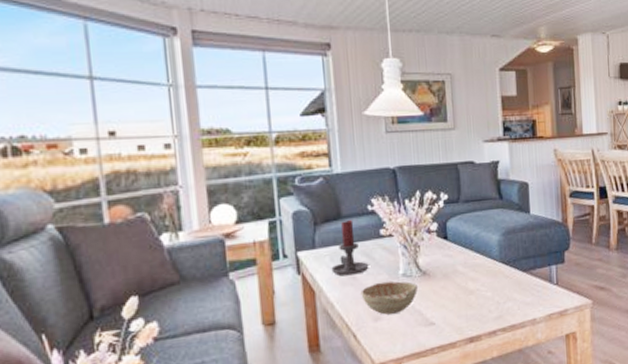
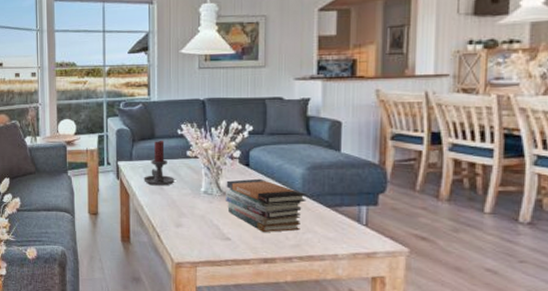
decorative bowl: present [361,280,418,315] -> none [166,195,217,224]
book stack: none [425,251,504,310] -> present [225,178,307,233]

